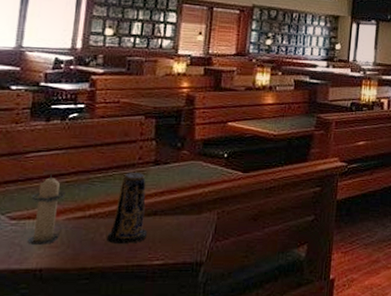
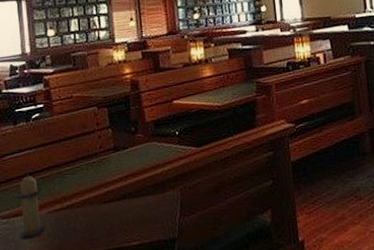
candle: present [106,173,148,244] -> none [85,161,121,230]

